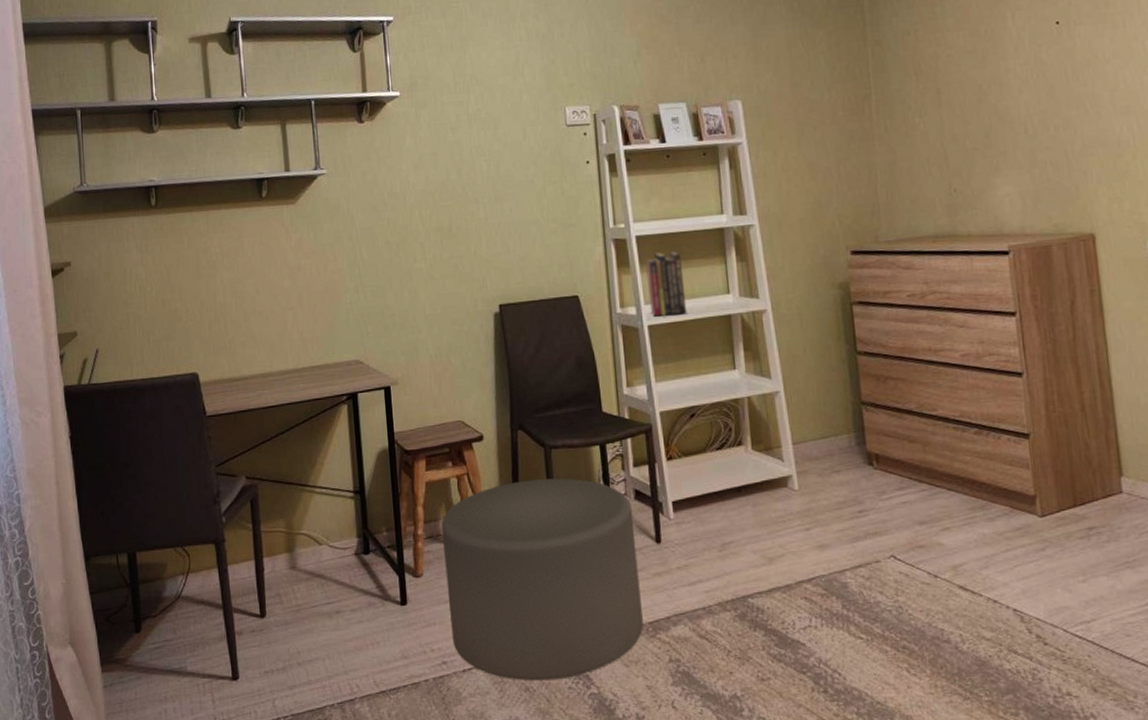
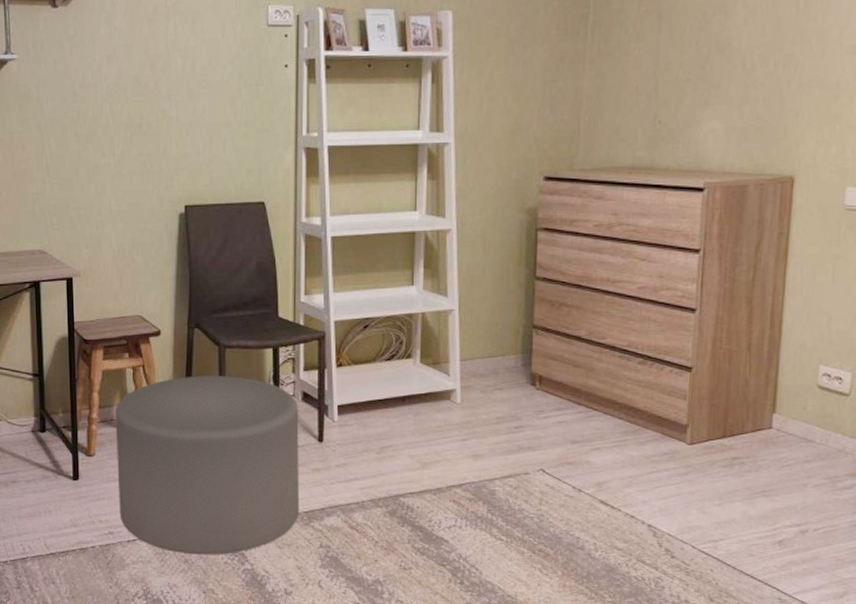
books: present [645,251,687,317] -> none [335,164,372,228]

